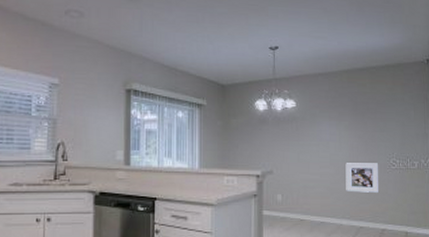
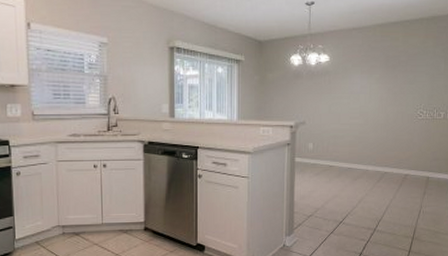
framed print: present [345,163,380,193] -> none [373,114,406,141]

